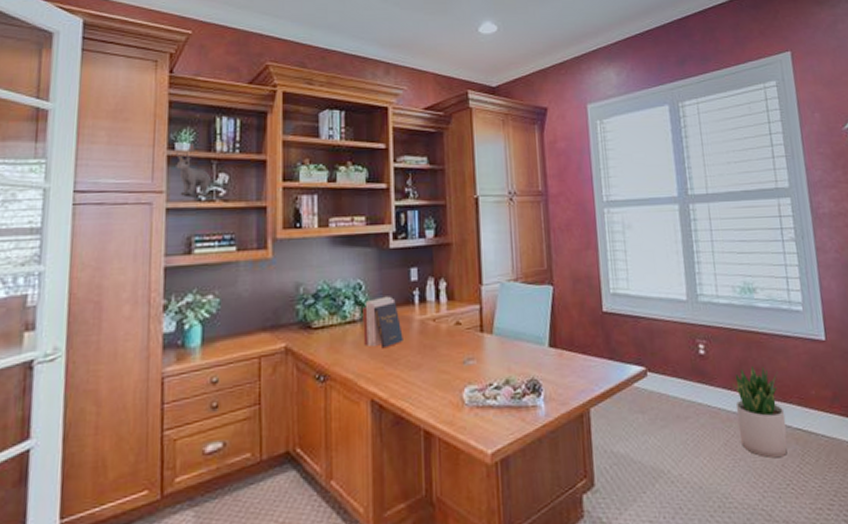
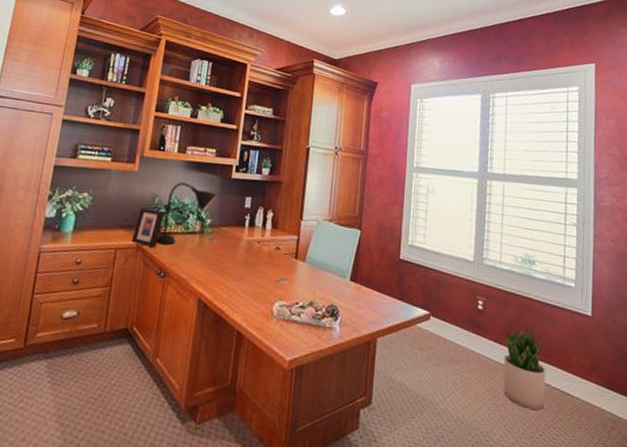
decorative figurine: present [176,143,212,198] -> none [75,71,101,115]
picture frame: none [277,301,314,348] -> present [131,208,165,247]
desk lamp: none [308,262,375,343] -> present [155,182,217,245]
books: present [363,296,403,349] -> none [199,216,232,259]

